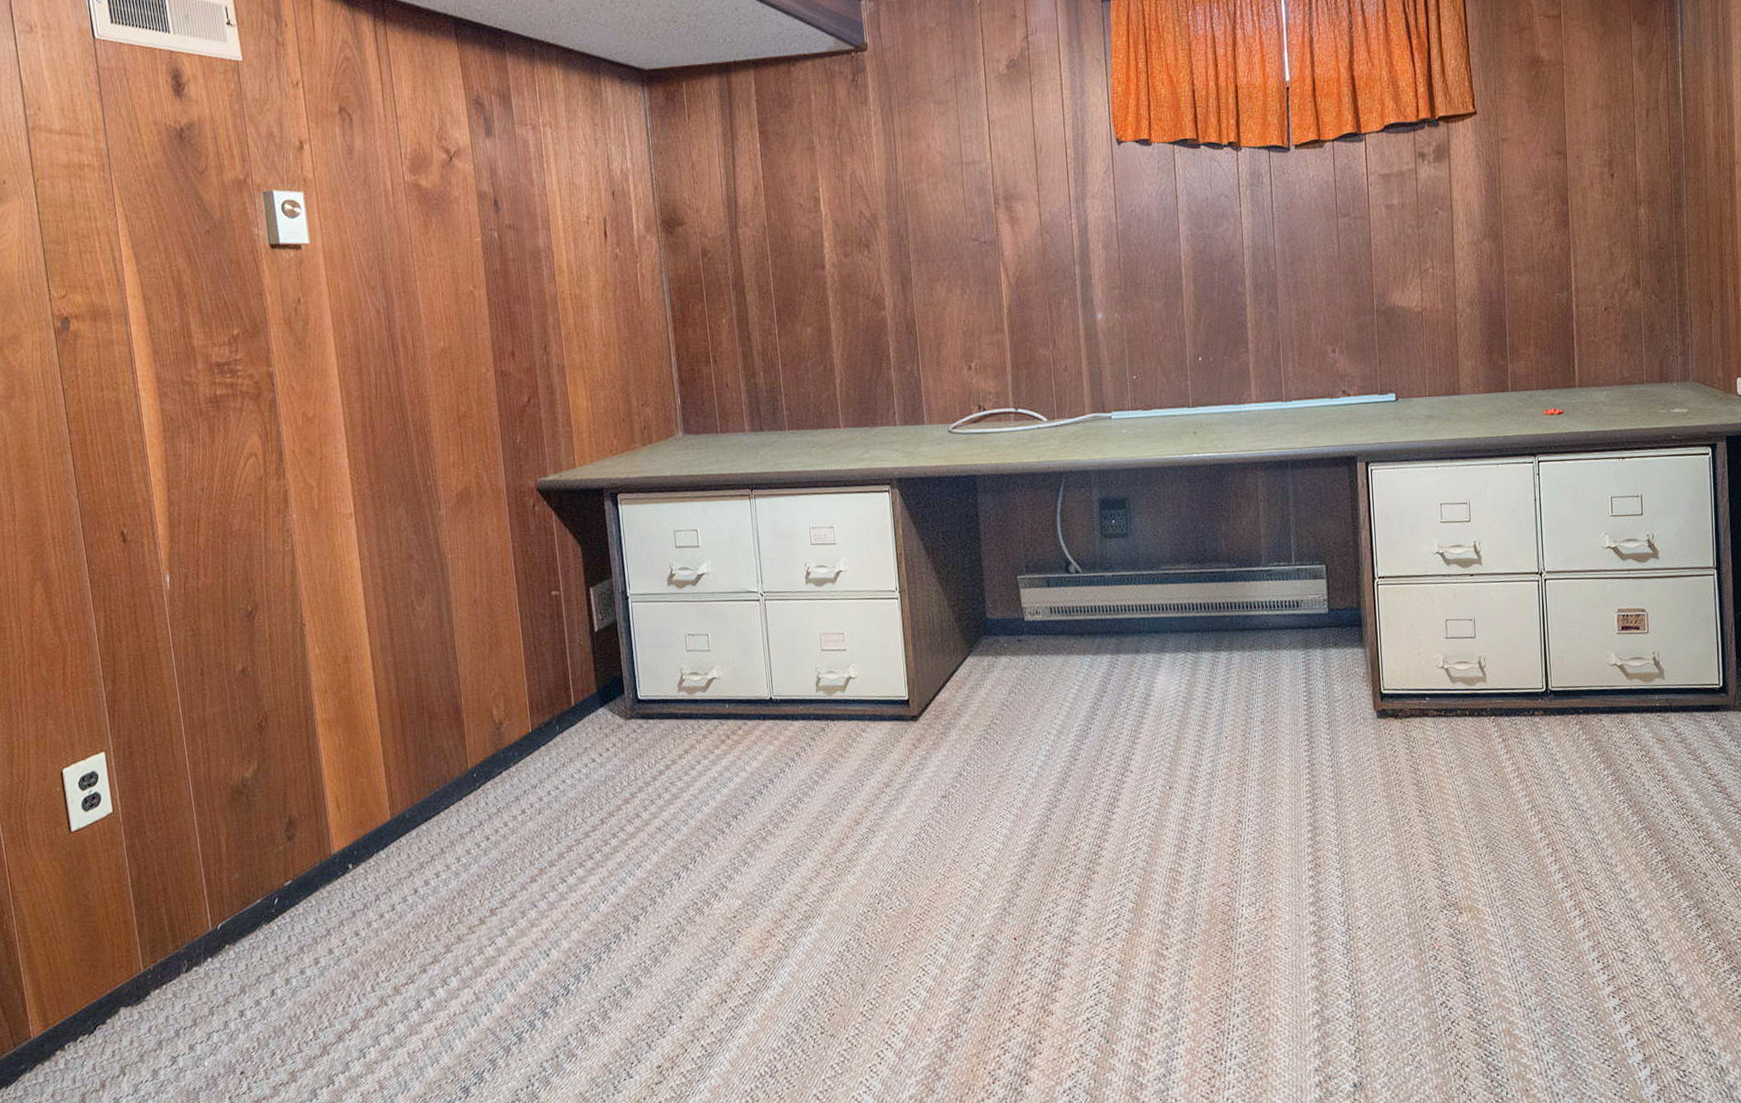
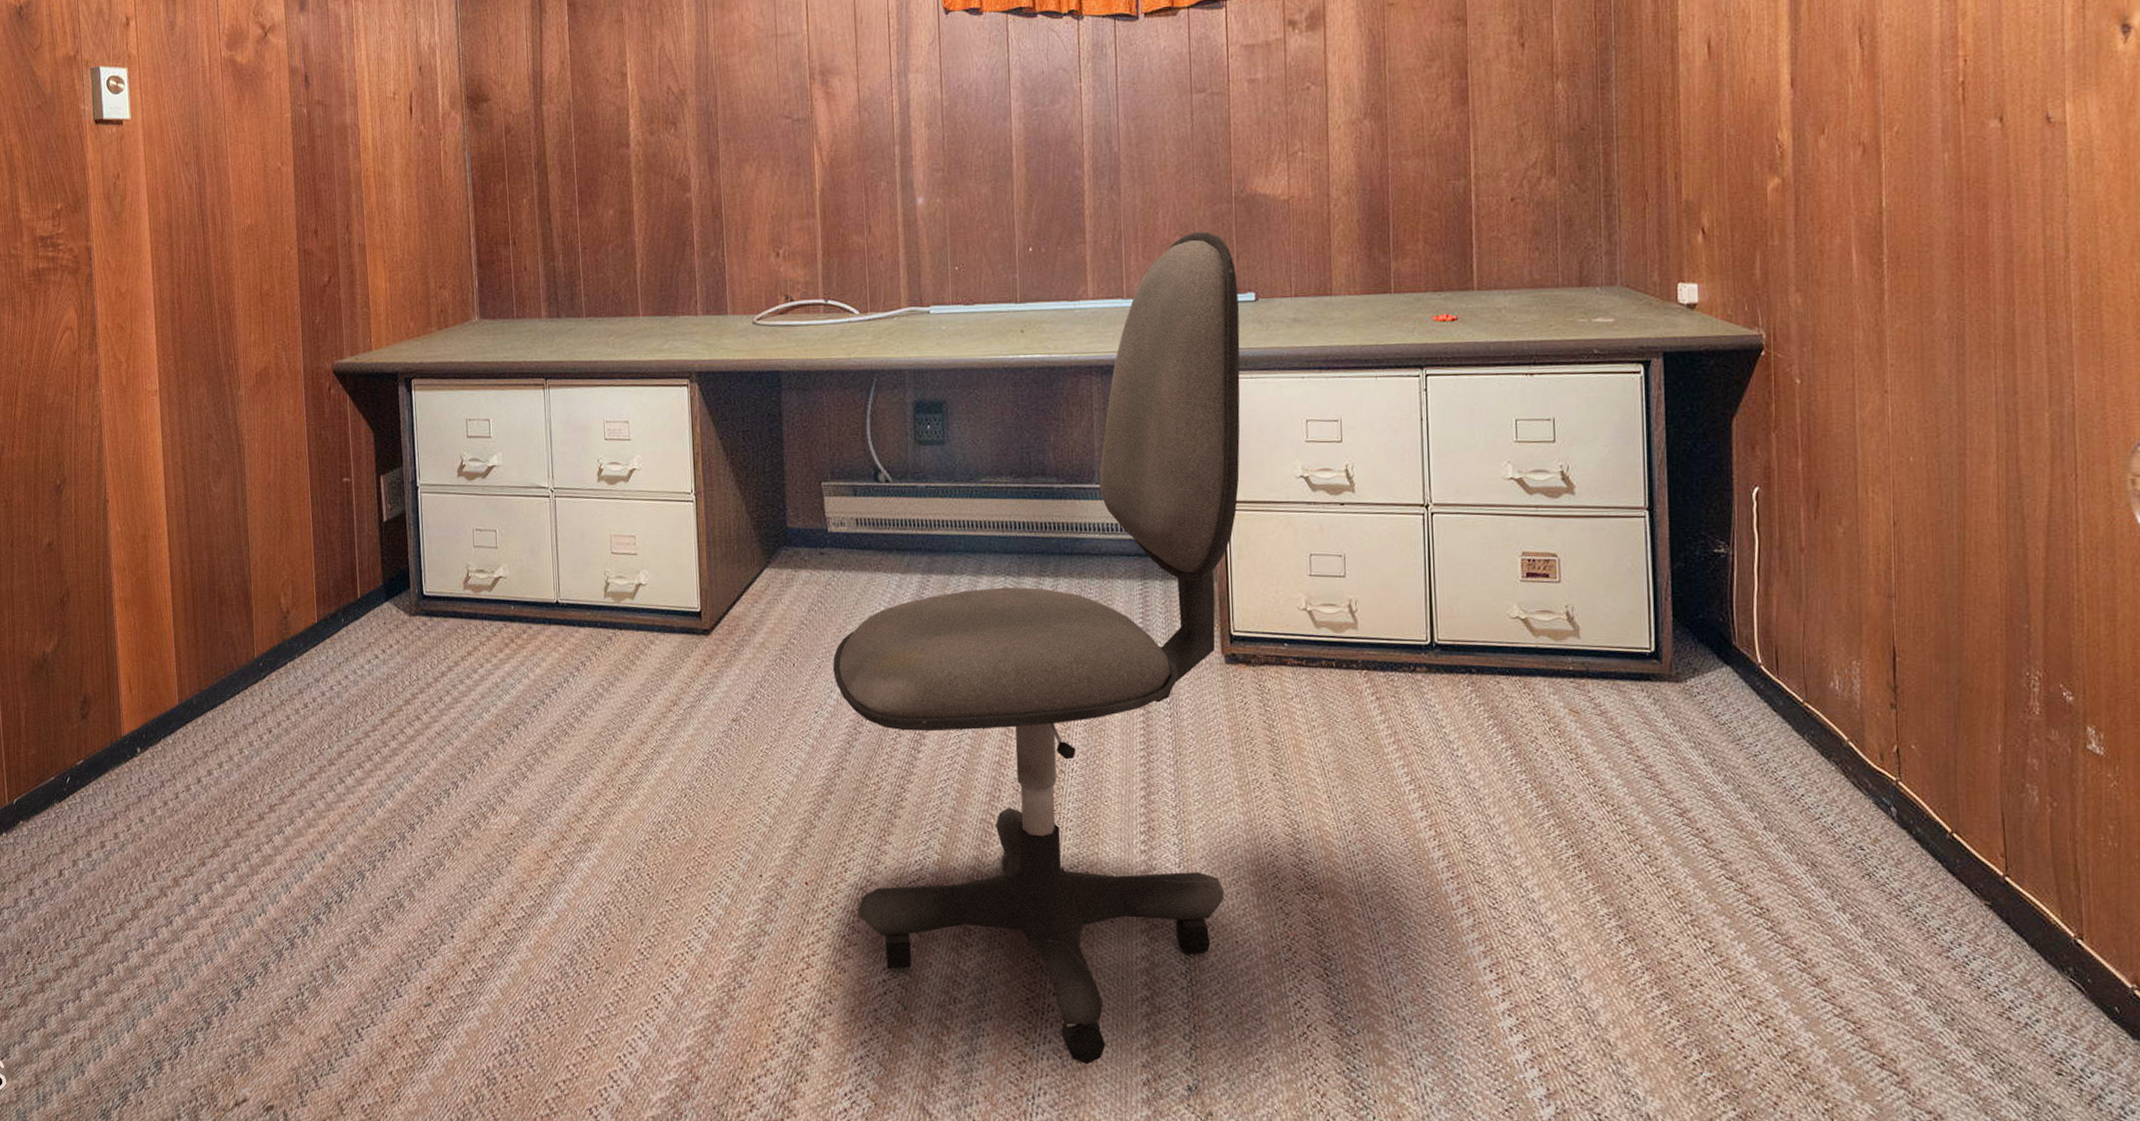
office chair: none [1033,340,1386,1074] -> present [833,231,1240,1065]

